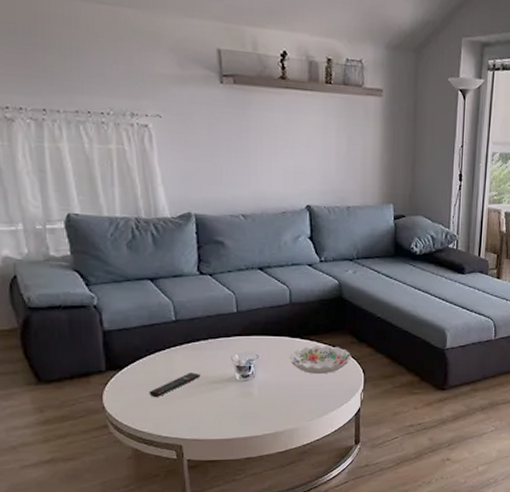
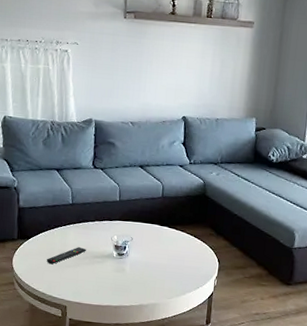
decorative bowl: present [289,346,351,375] -> none [157,234,209,260]

